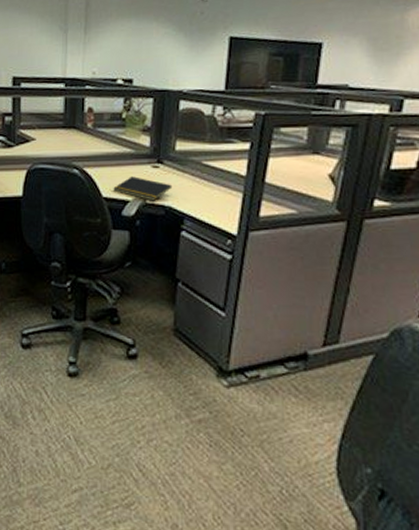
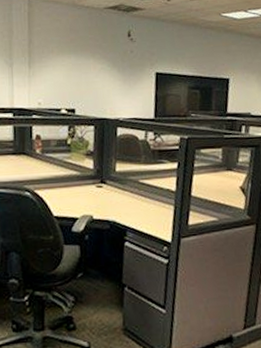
notepad: present [113,176,173,201] -> none [63,196,115,217]

